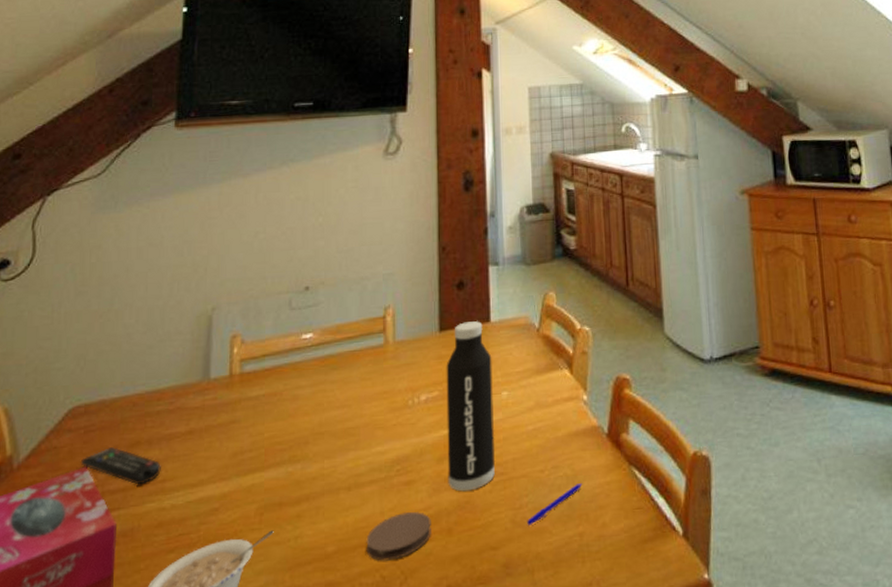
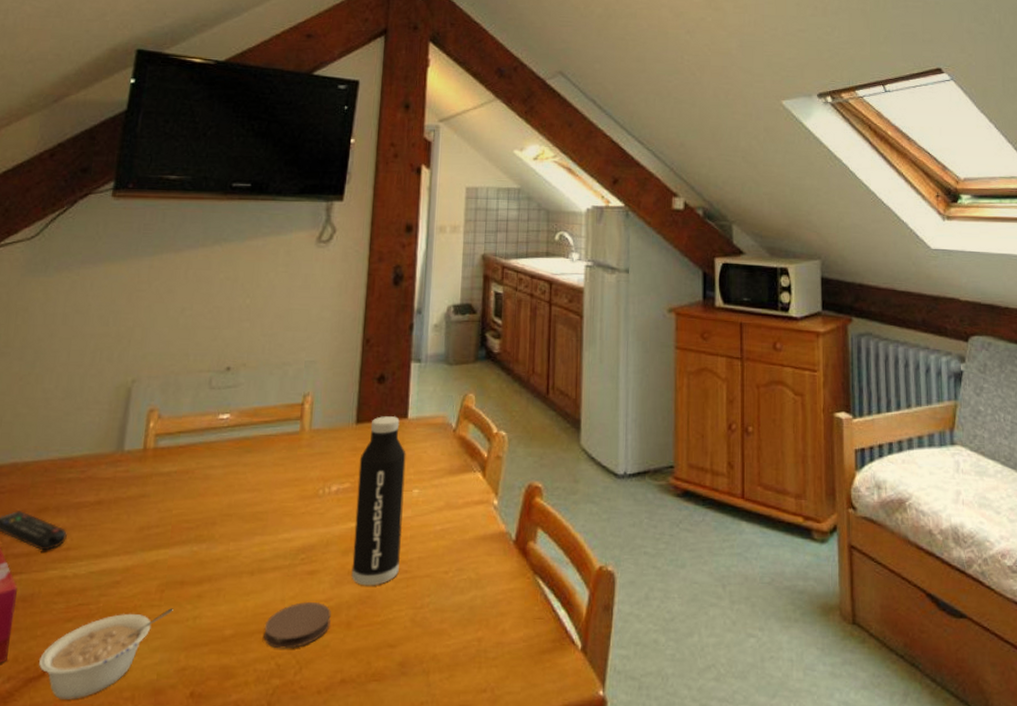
pen: present [527,483,583,525] -> none [427,588,486,626]

